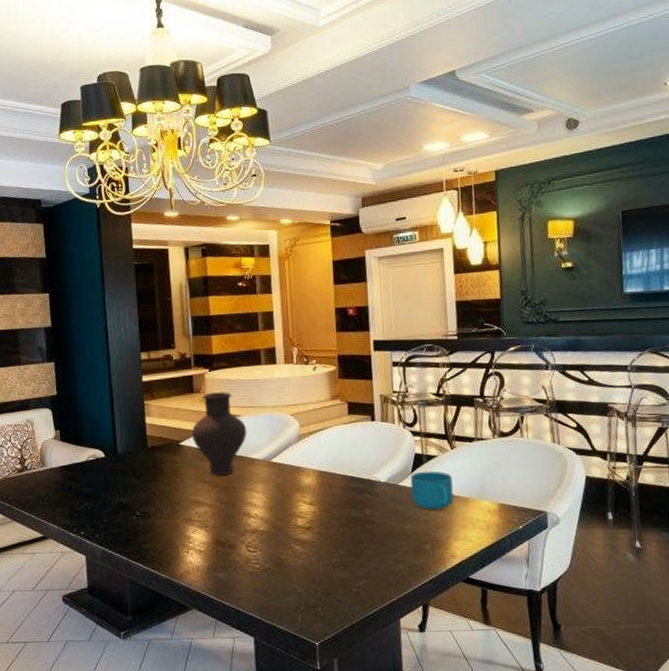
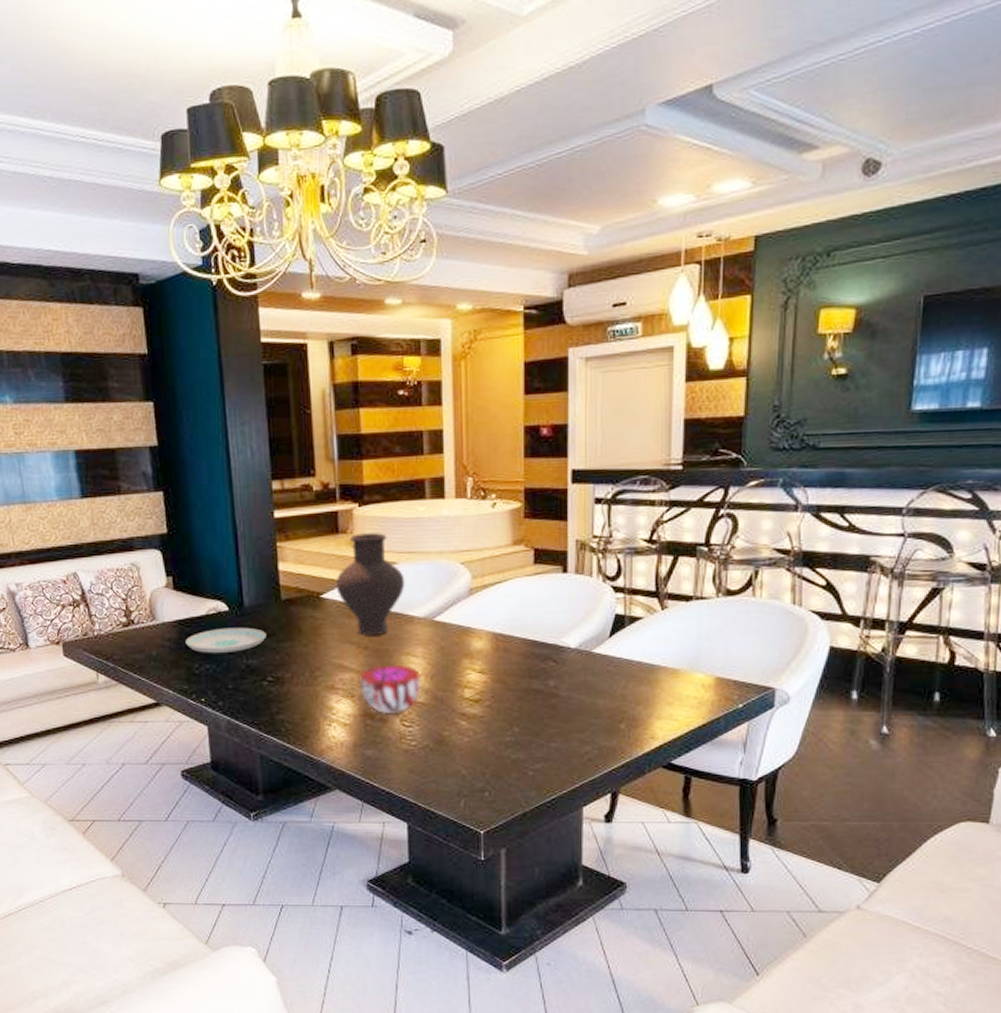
plate: none [69,470,135,494] -> present [185,627,266,654]
decorative bowl: none [212,498,263,541] -> present [360,664,422,713]
cup: present [410,471,453,510] -> none [607,636,660,683]

